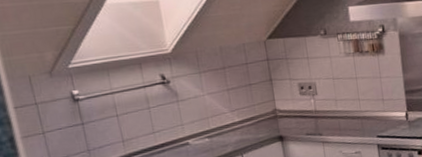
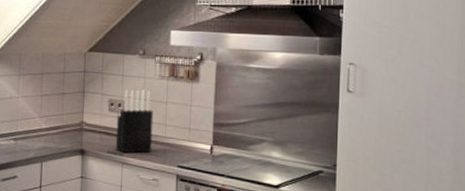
knife block: none [309,68,350,133] -> present [115,89,154,153]

